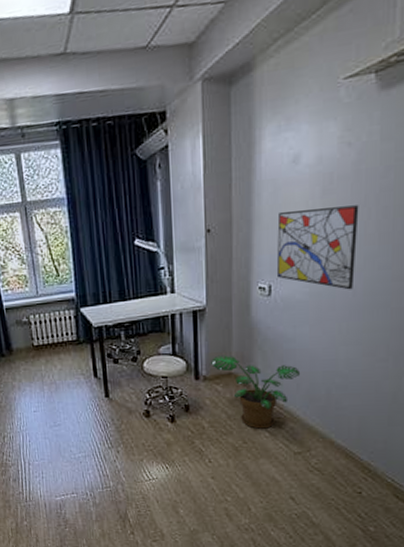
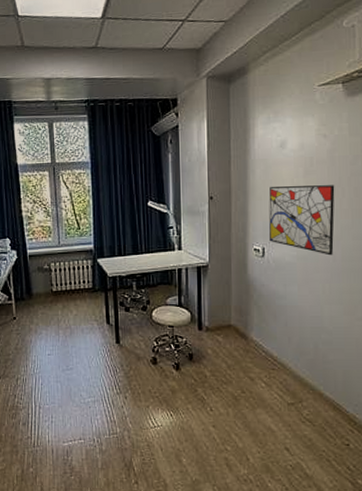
potted plant: present [209,355,301,429] -> none [211,308,292,379]

